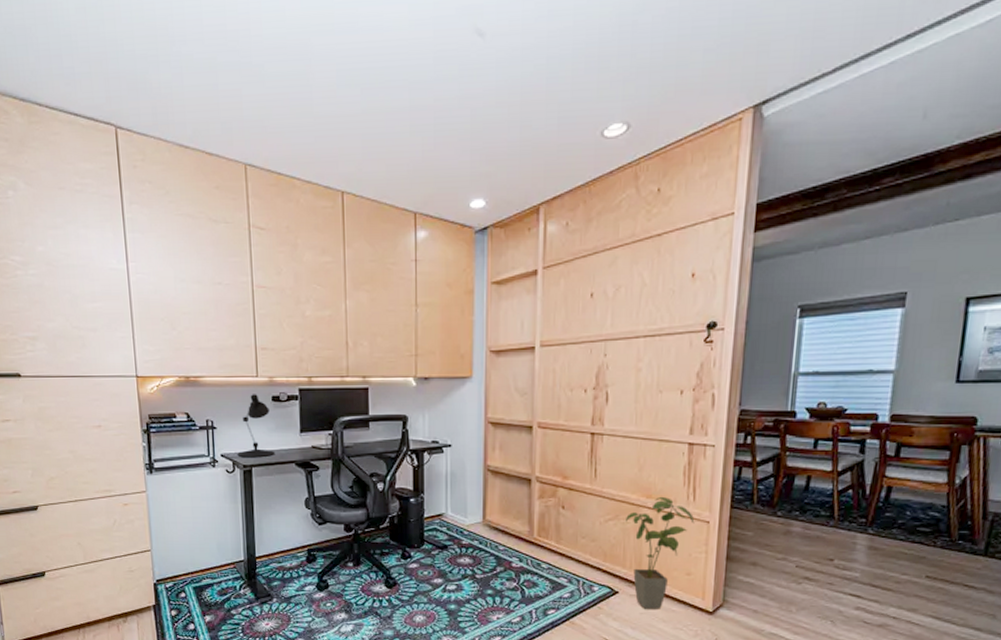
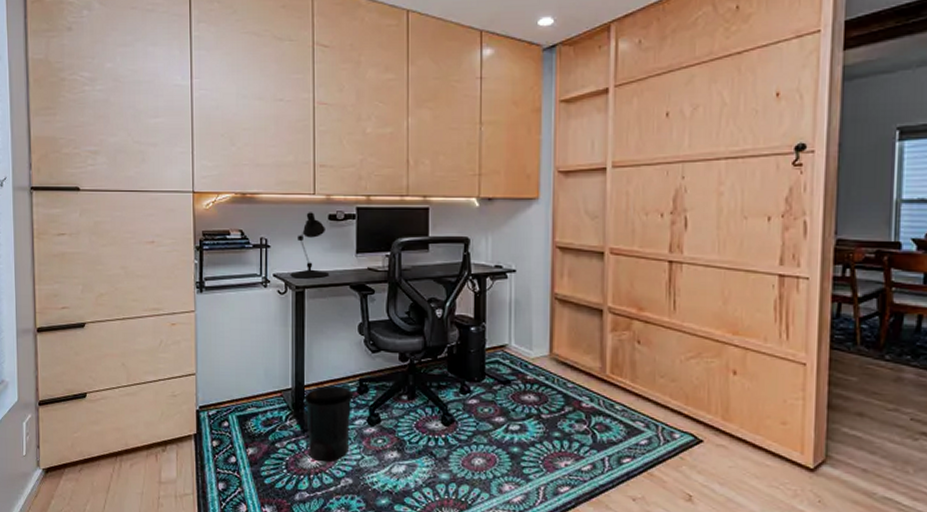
waste bin: none [256,556,303,625] -> present [305,385,354,463]
house plant: present [624,496,695,609] -> none [708,333,789,463]

